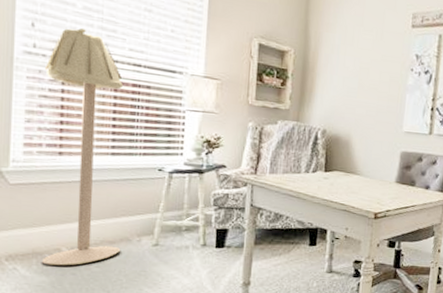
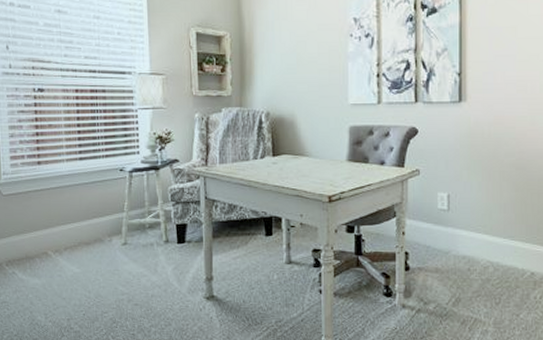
floor lamp: present [42,28,123,266] -> none [20,44,96,268]

